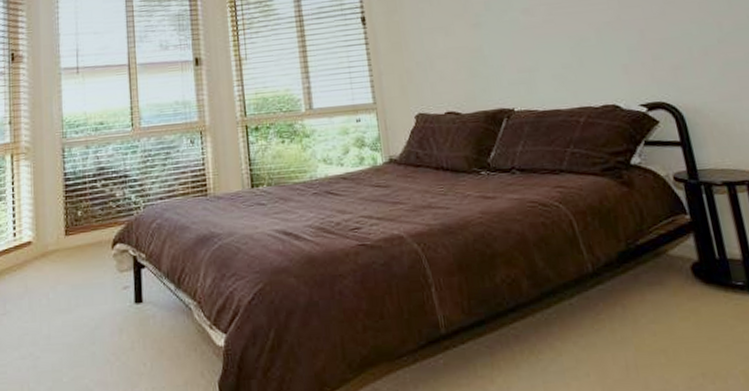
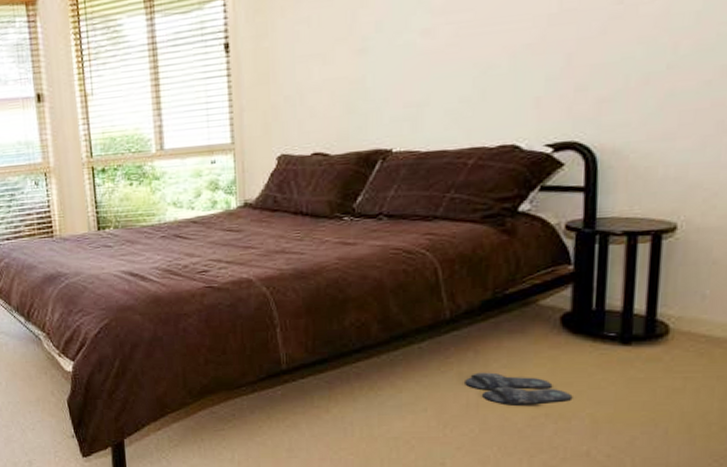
slippers: none [619,328,723,366] -> present [465,372,573,405]

